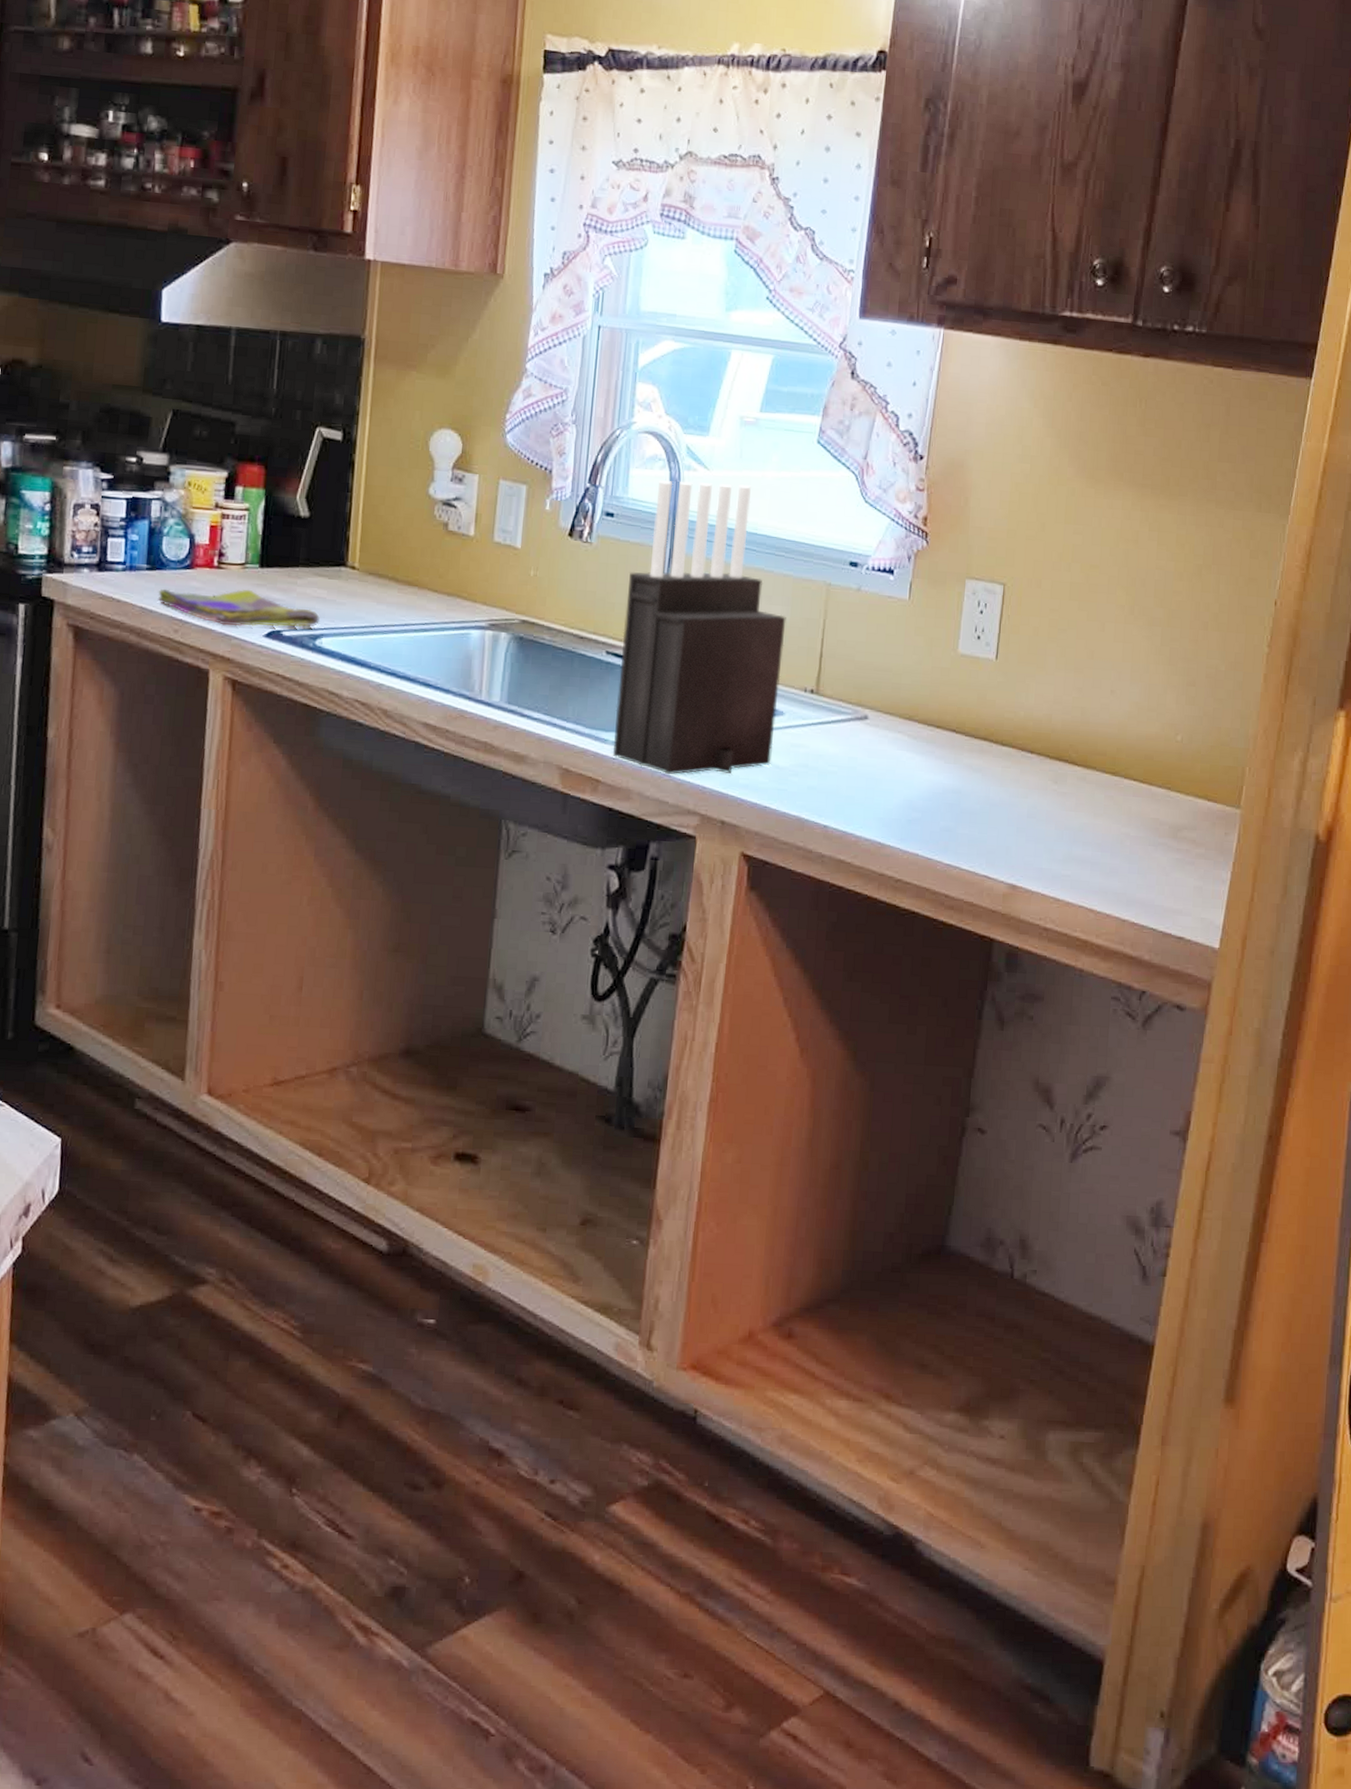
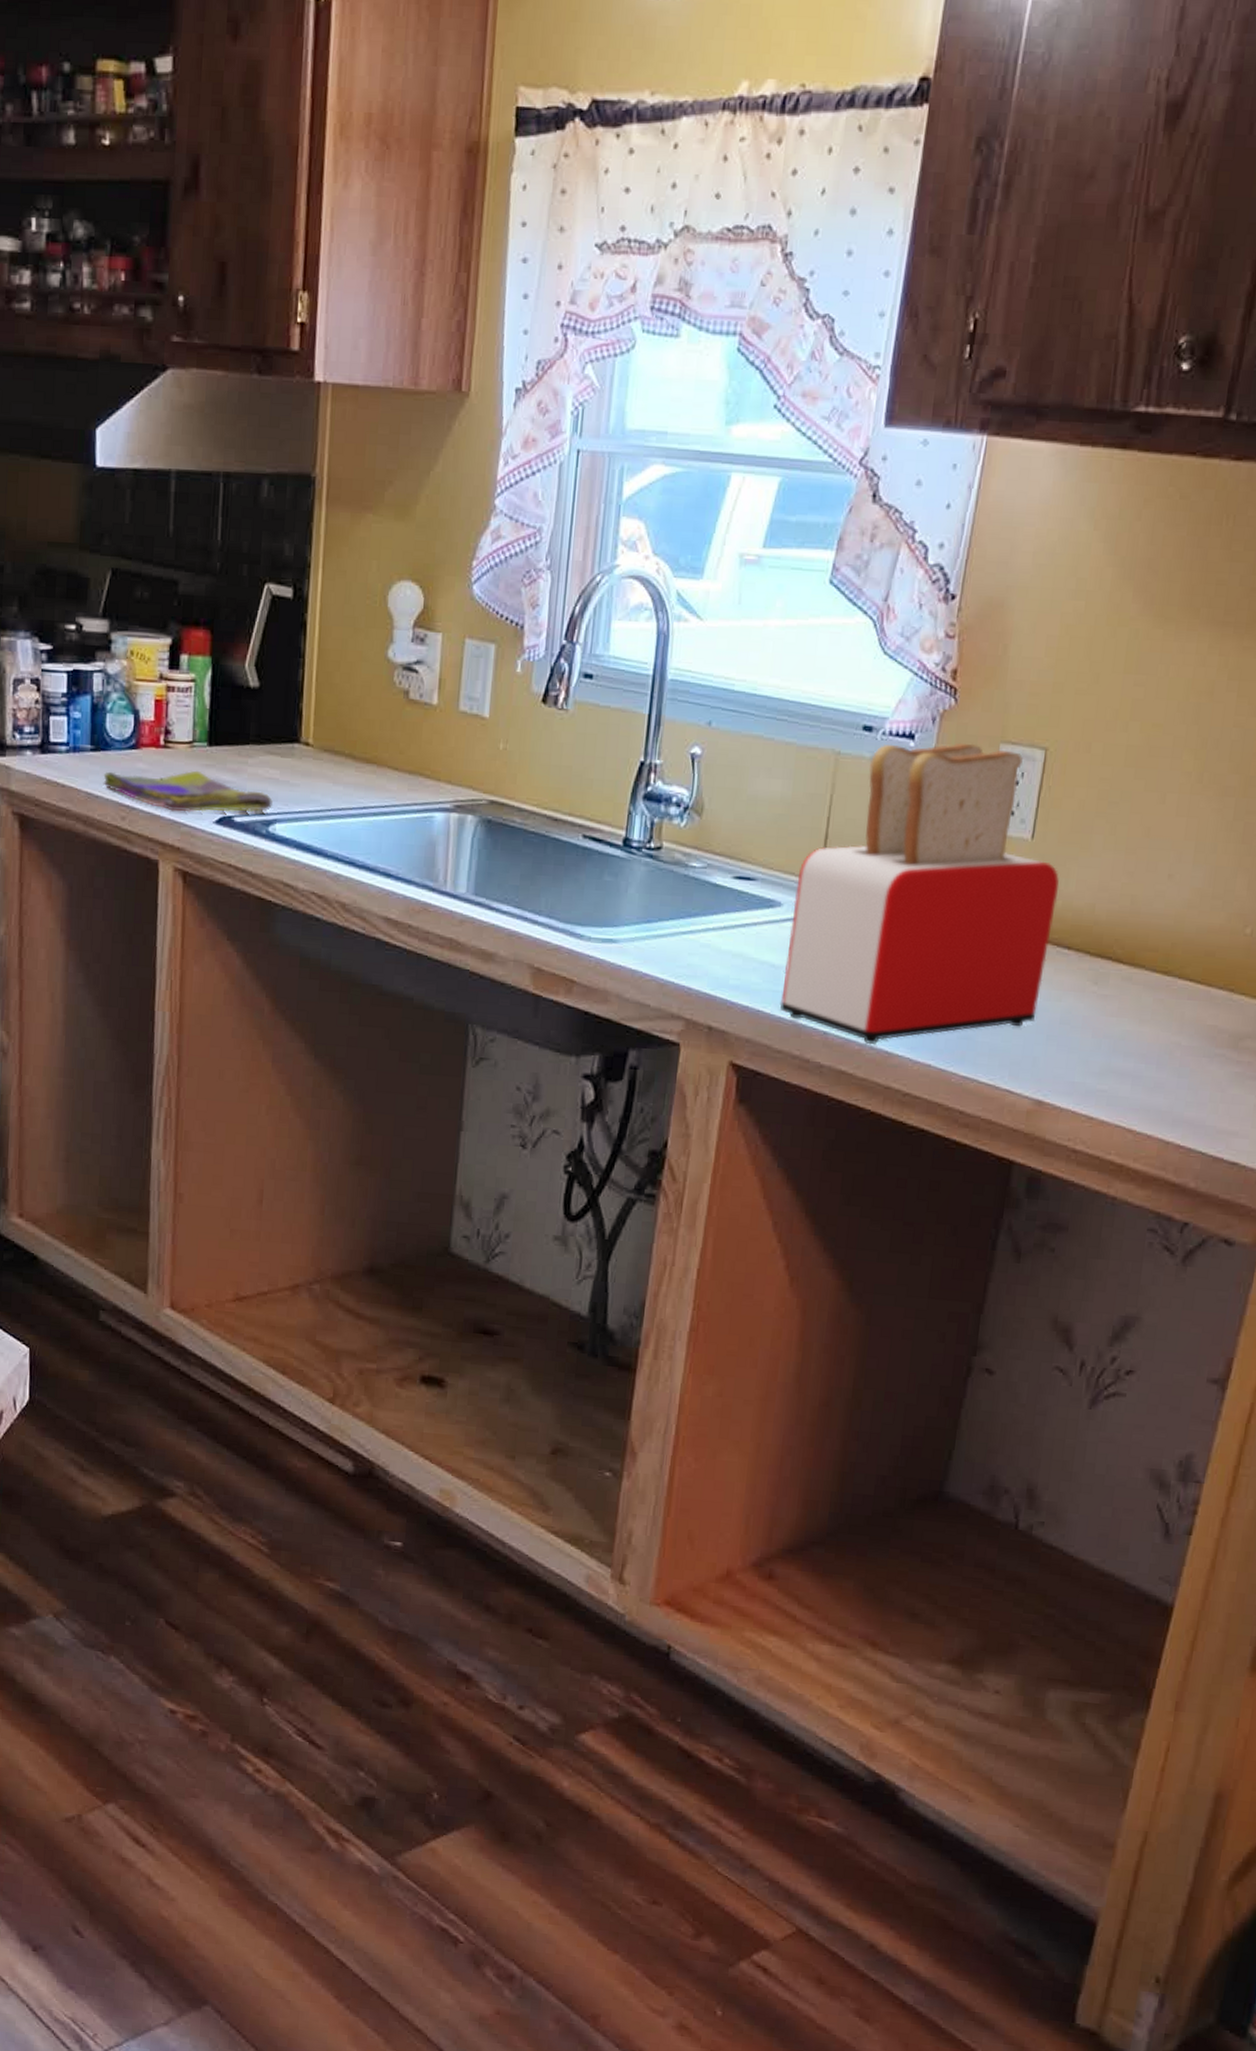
knife block: present [612,480,786,775] -> none [588,633,788,975]
toaster: none [784,577,1021,837] -> present [779,742,1059,1045]

